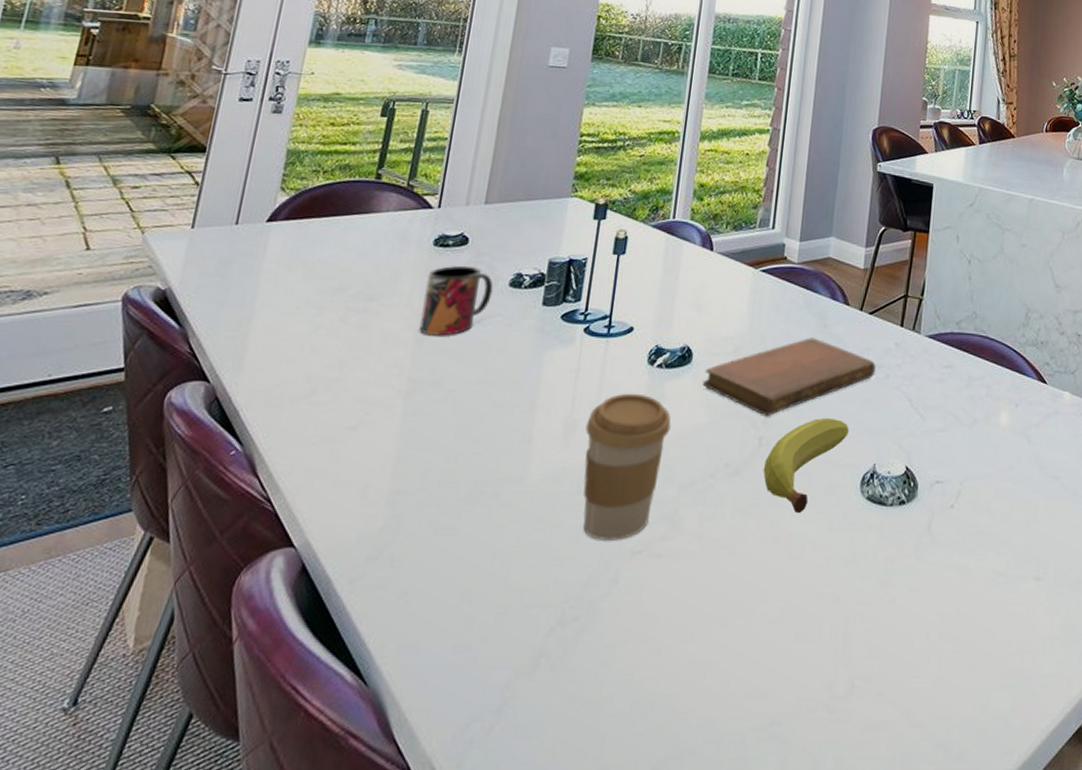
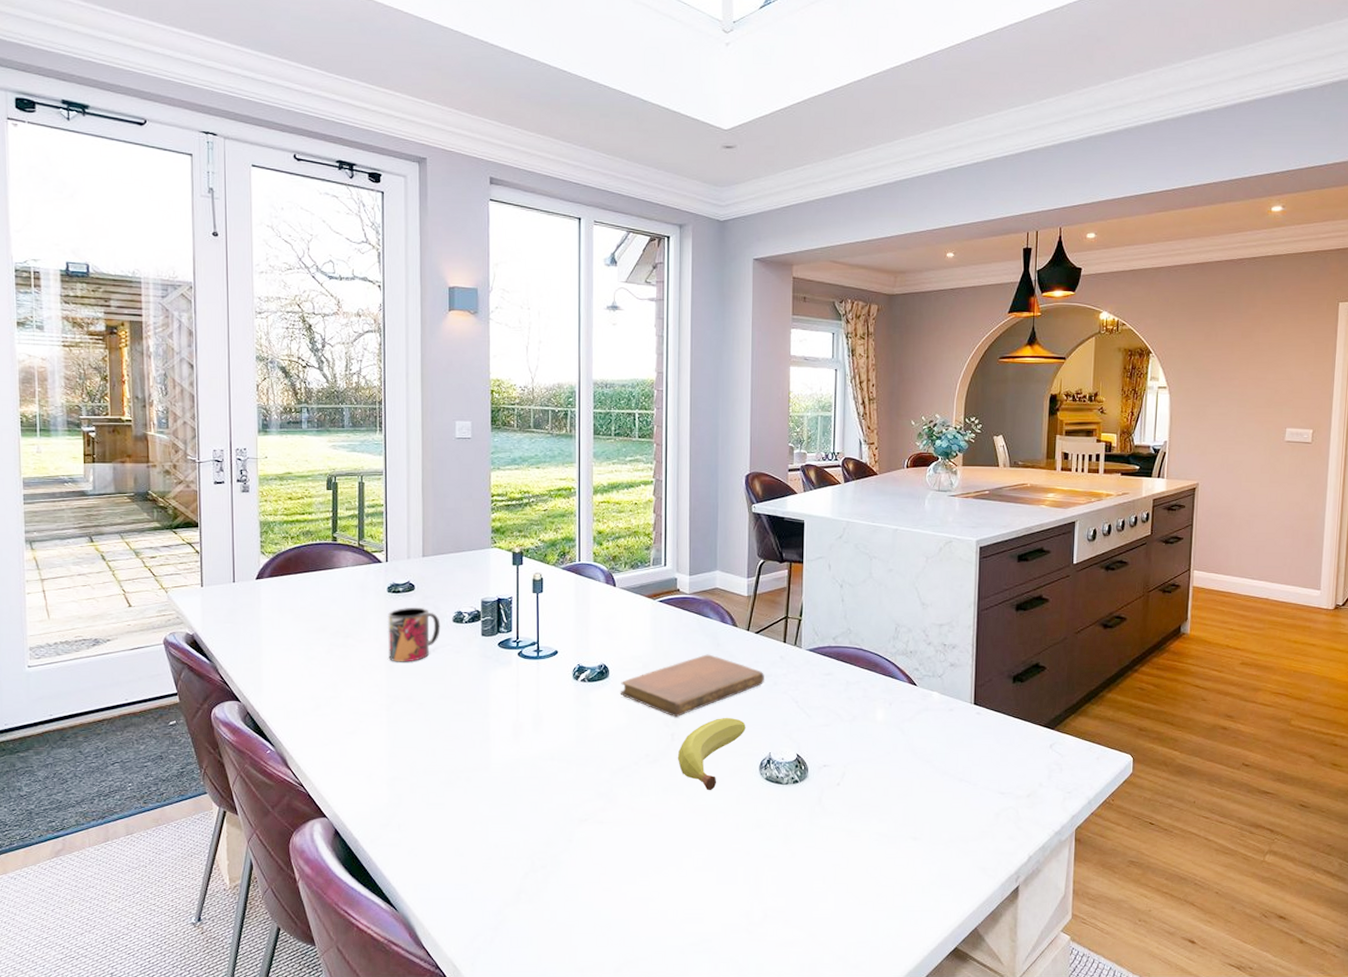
coffee cup: present [583,393,671,542] -> none [530,702,598,813]

